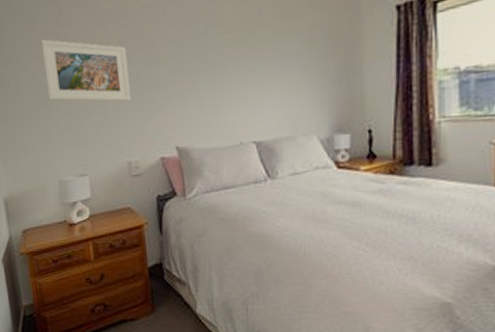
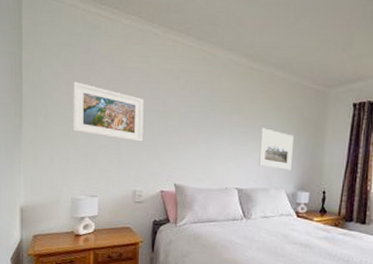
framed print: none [276,58,322,109] -> present [259,128,294,170]

